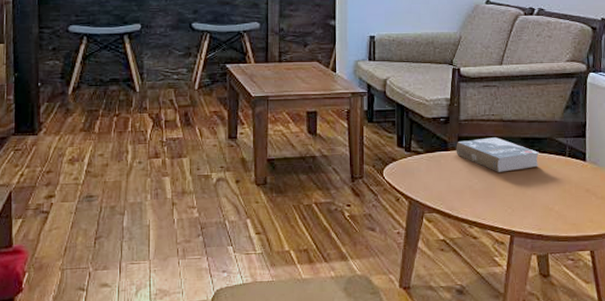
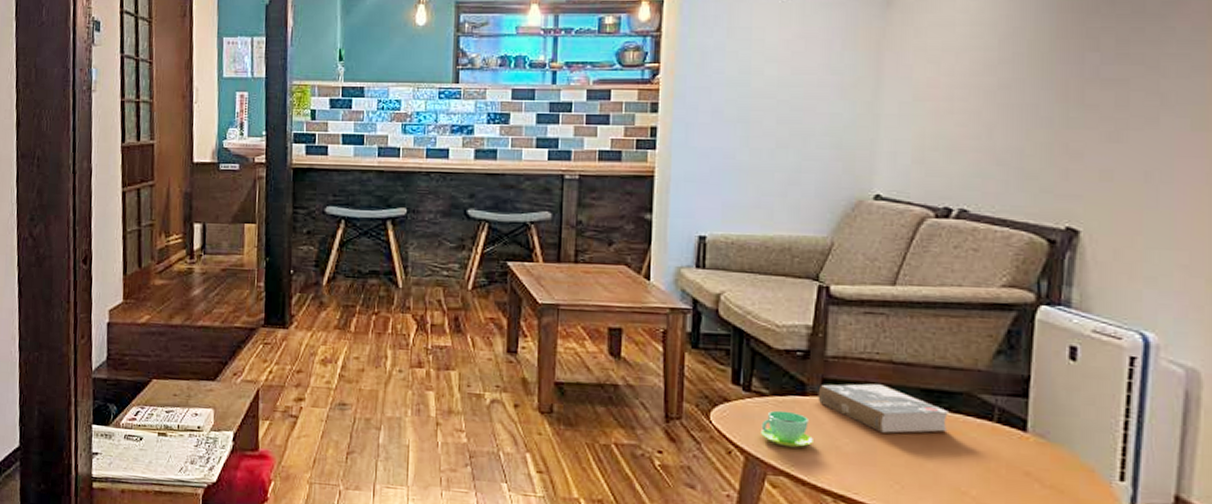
cup: none [418,163,455,191] -> present [759,410,815,448]

